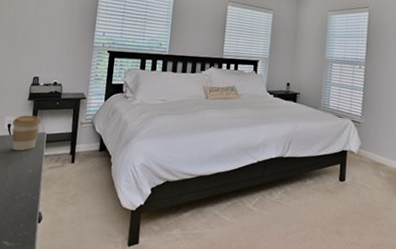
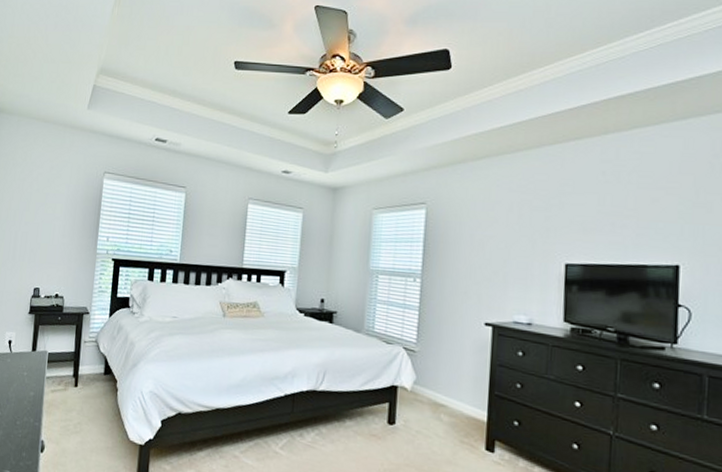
coffee cup: present [12,115,42,151] -> none [12,330,43,371]

